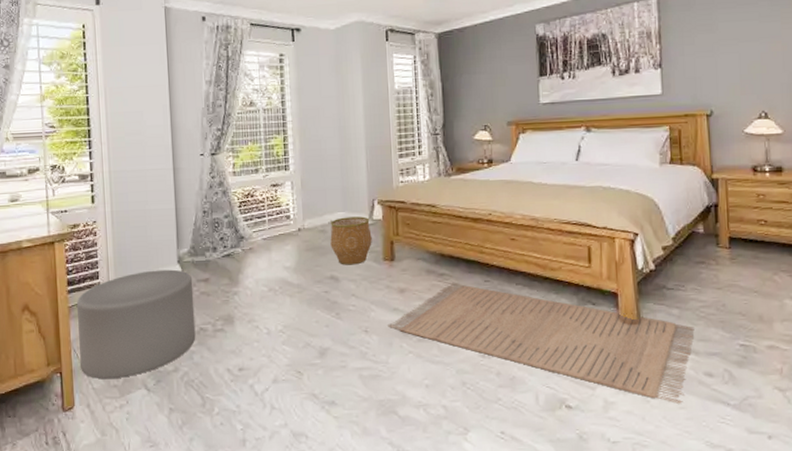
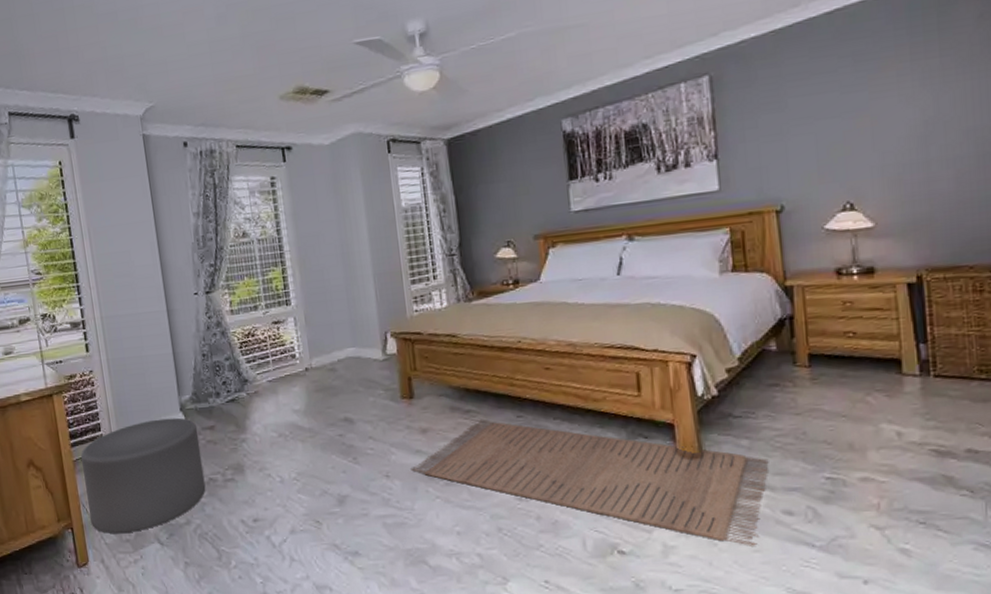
basket: present [329,216,372,265] -> none [338,351,388,406]

